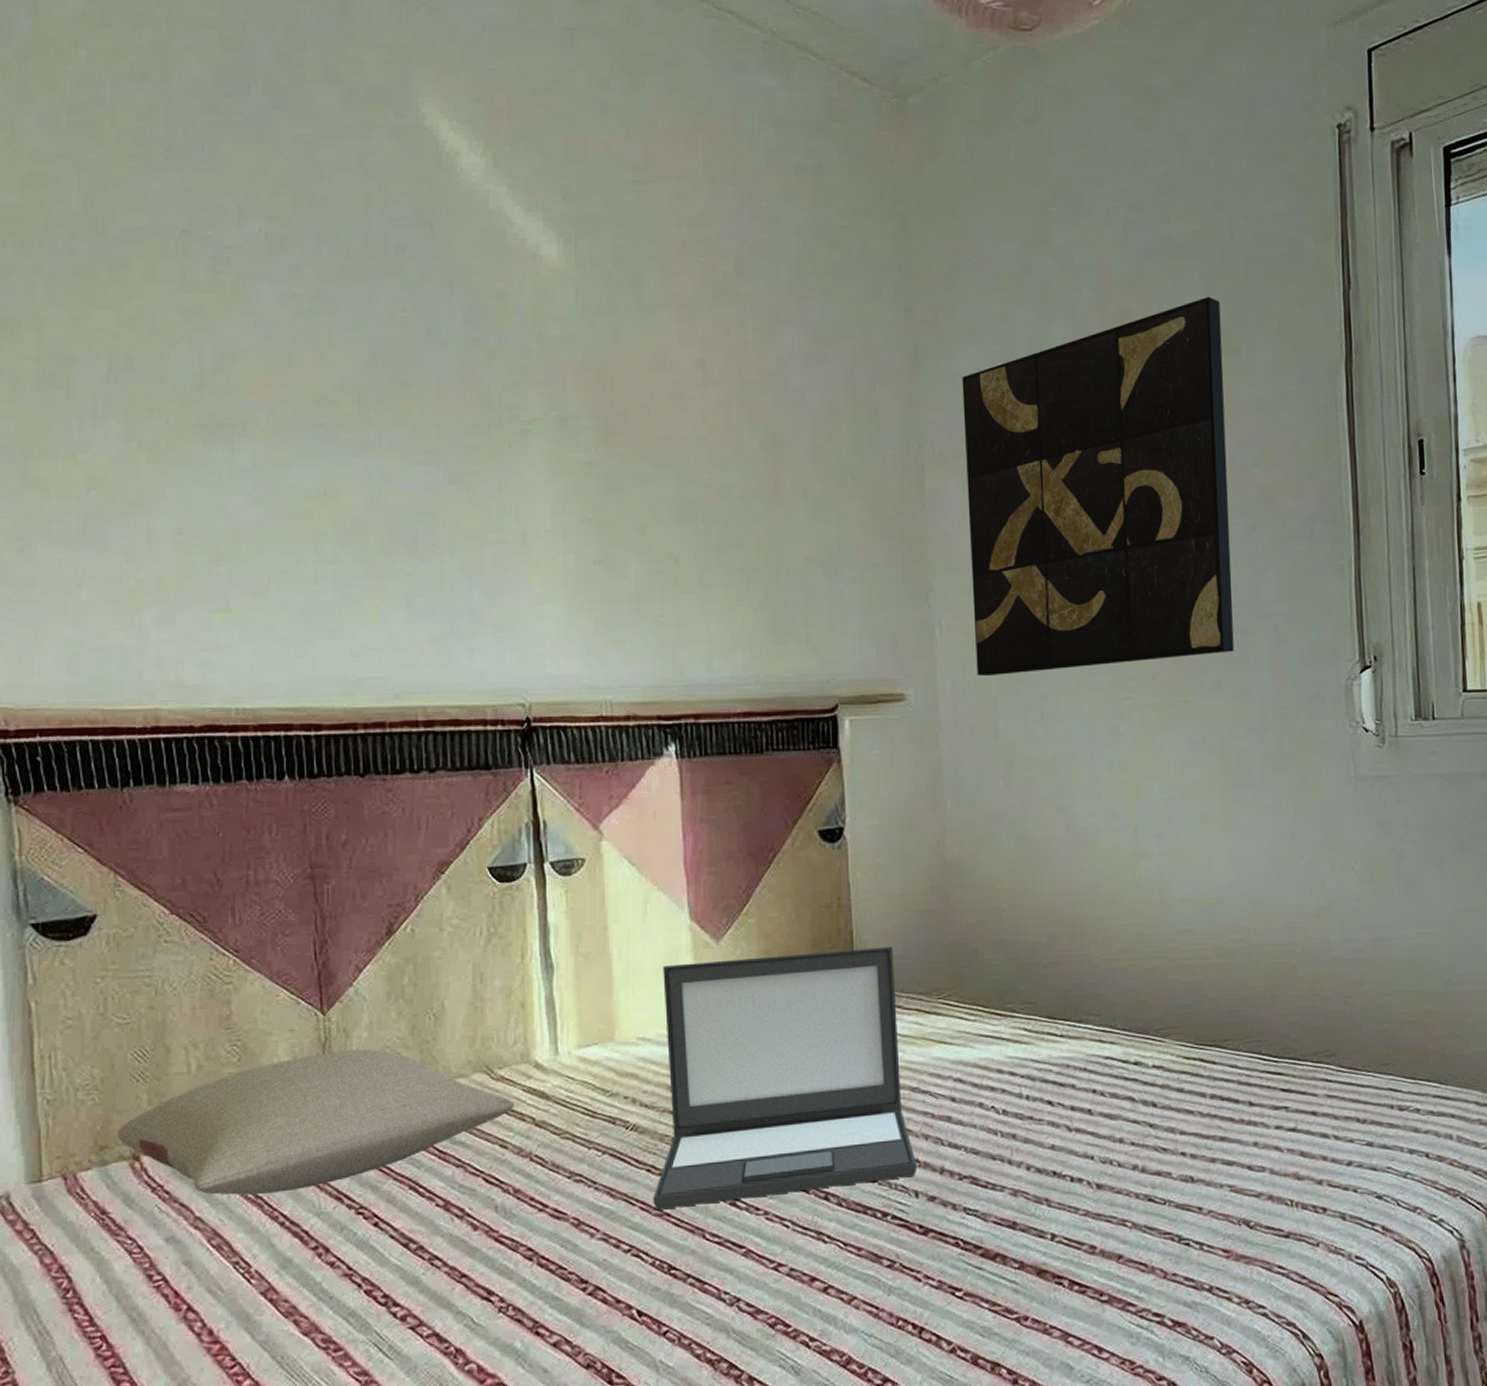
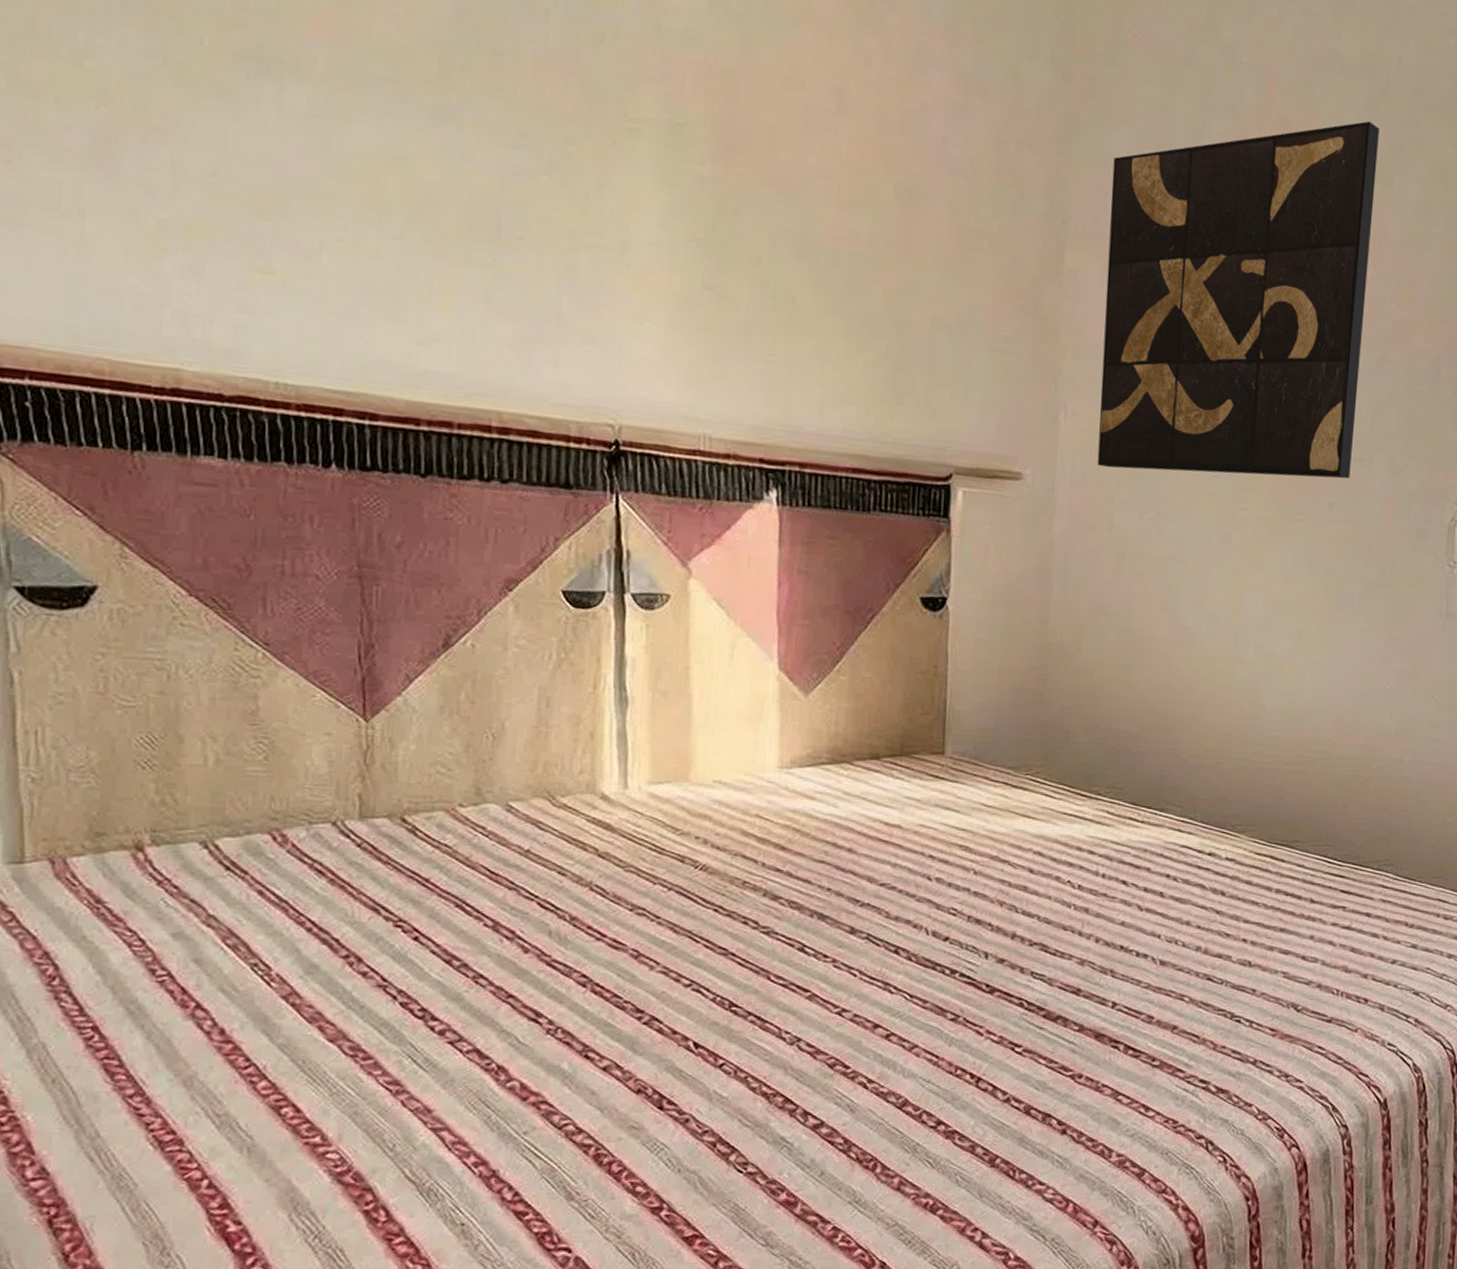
pillow: present [117,1049,515,1196] -> none [117,760,577,899]
laptop: present [653,946,917,1210] -> none [718,712,989,949]

